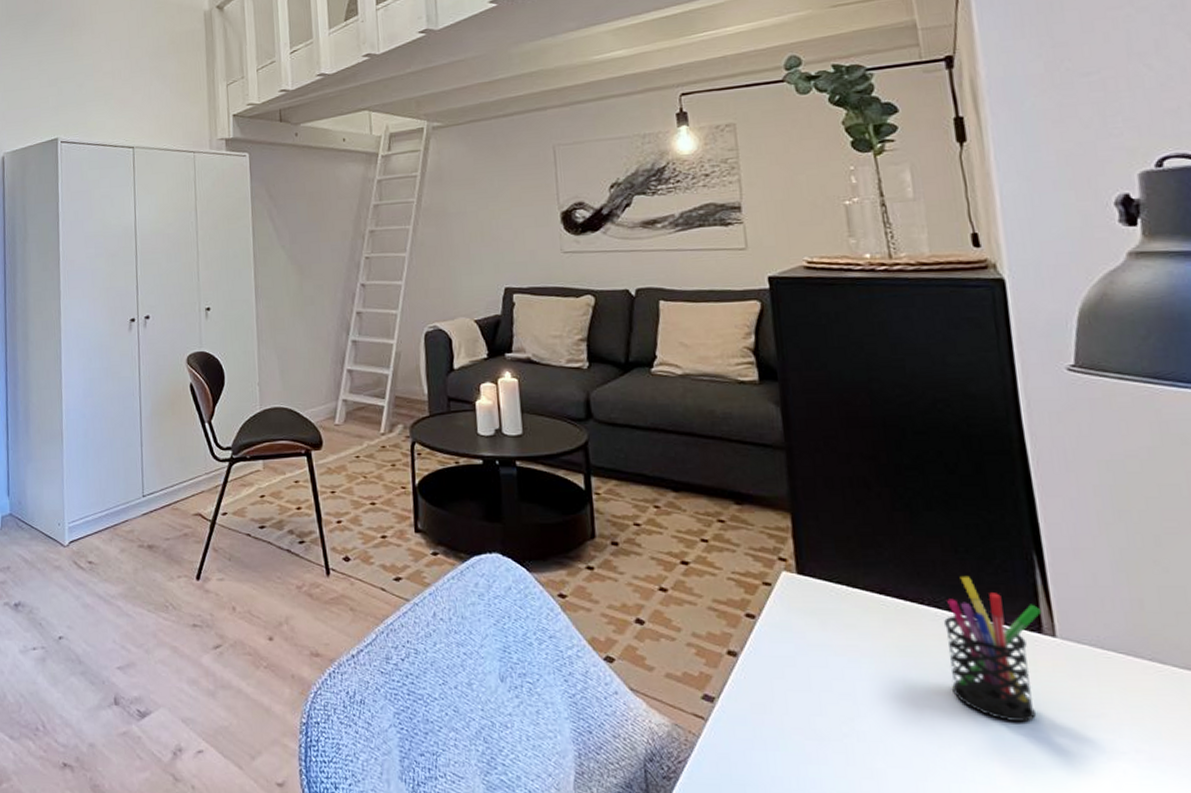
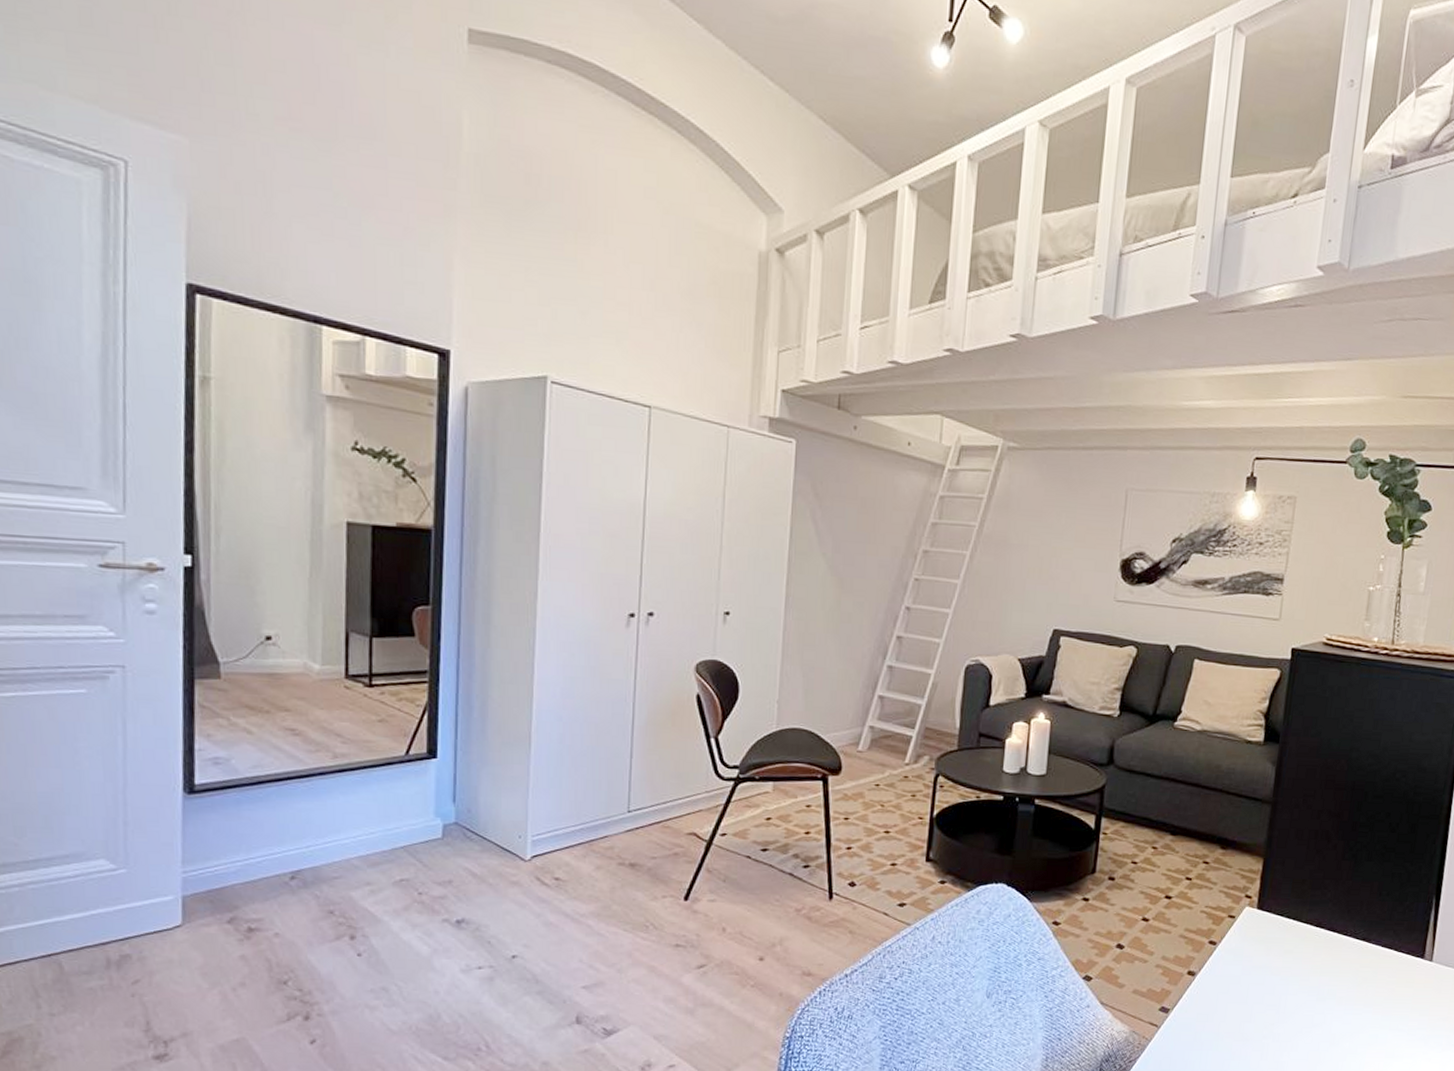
pen holder: present [944,575,1042,722] -> none [1351,913,1428,1024]

